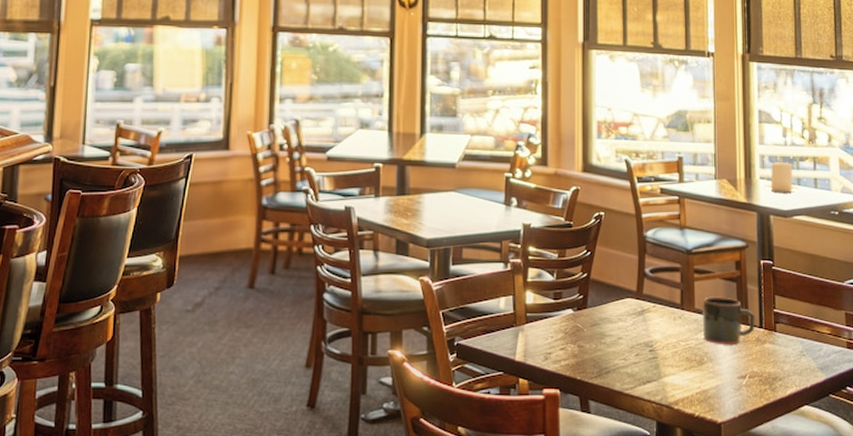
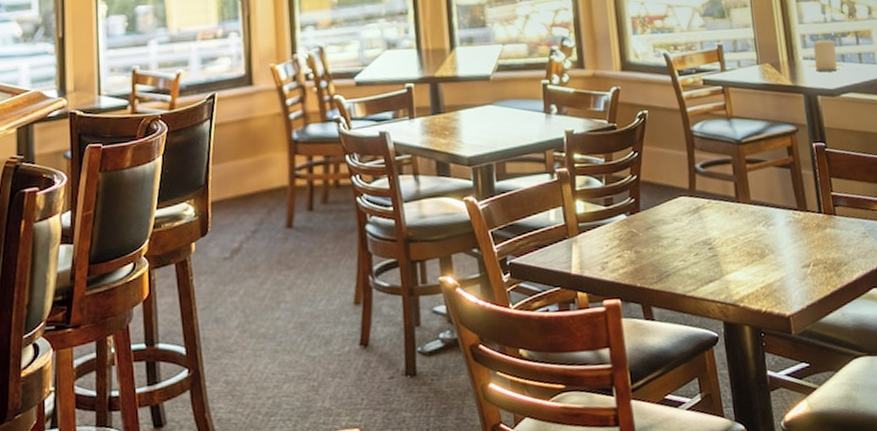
mug: present [702,296,755,344] -> none [758,185,814,235]

